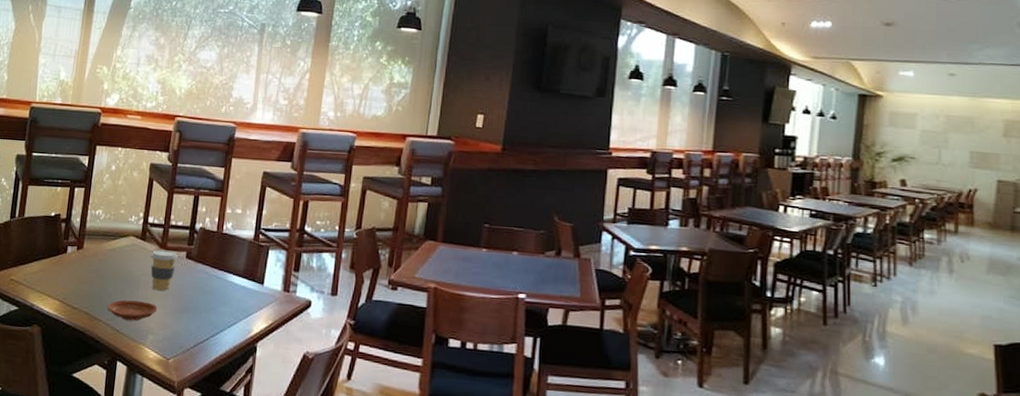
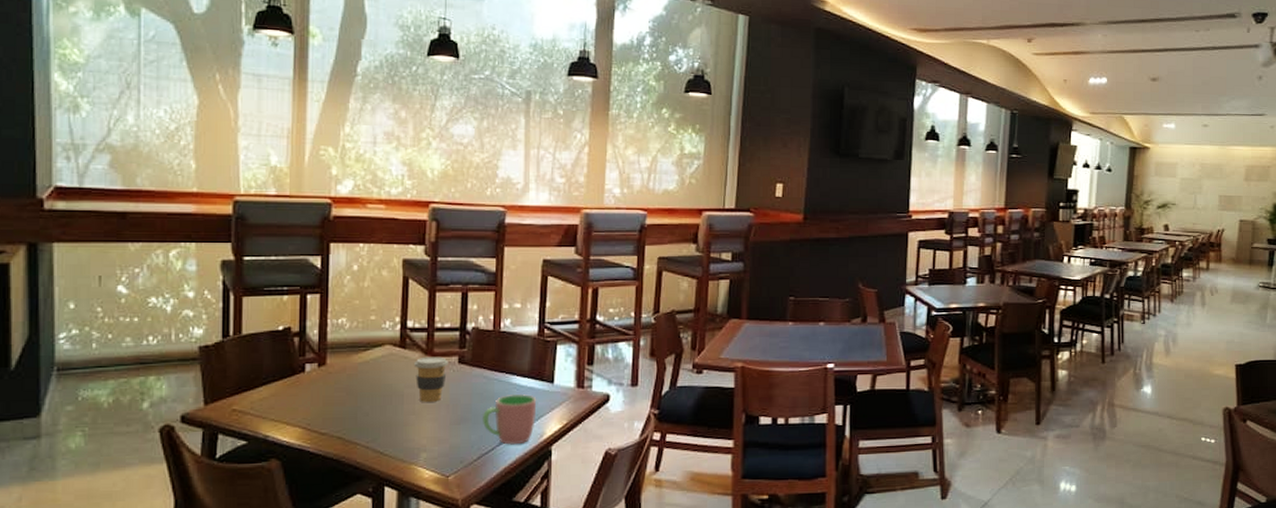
plate: present [107,300,158,321] -> none [365,417,429,440]
cup: none [201,290,248,338] -> present [483,393,537,445]

